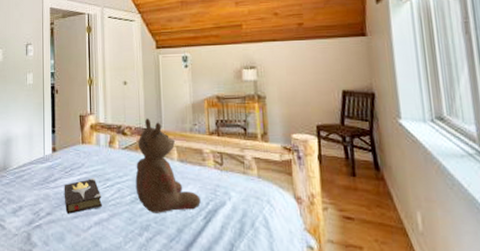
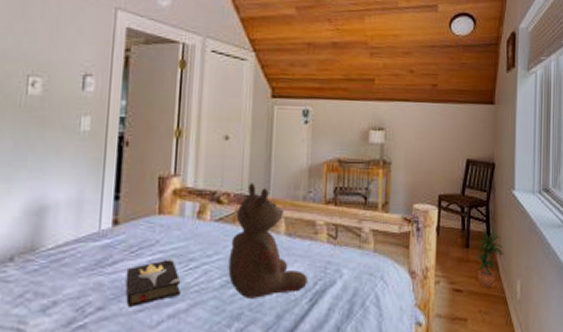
potted plant: none [364,158,397,218] -> present [476,228,504,289]

